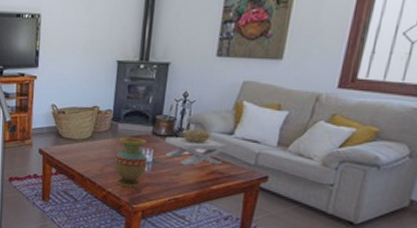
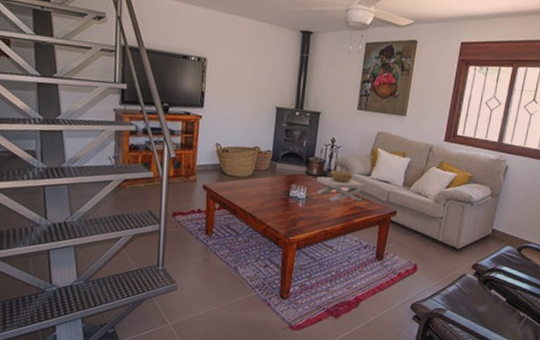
vase: present [114,136,148,189] -> none [273,175,302,222]

